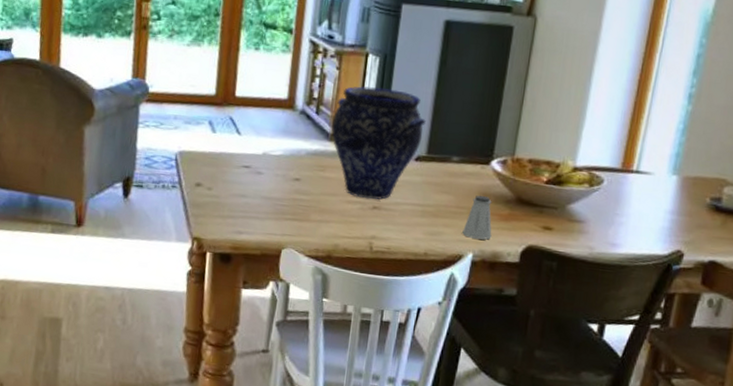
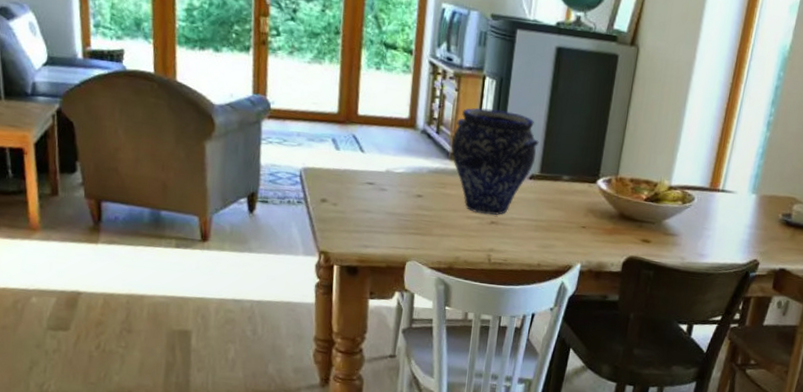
saltshaker: present [462,195,492,240] -> none [571,211,598,252]

